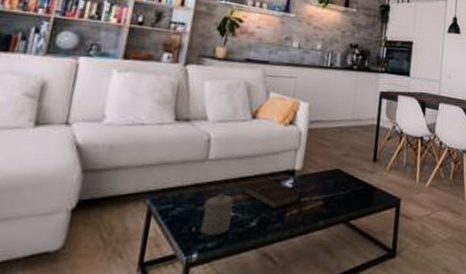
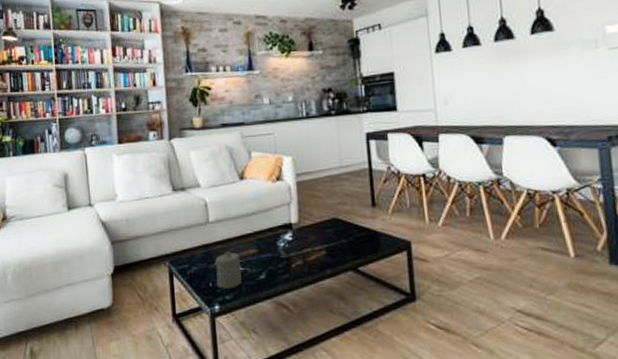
book: present [243,179,303,209] -> none [245,234,304,262]

